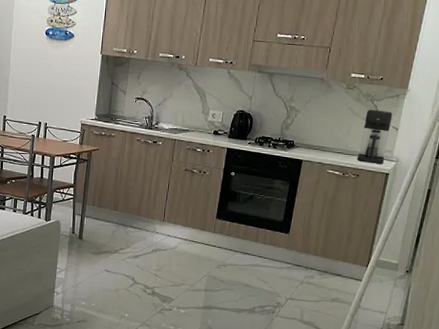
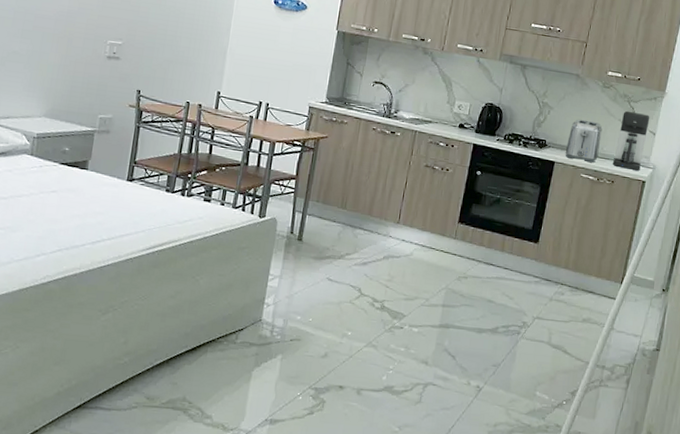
toaster: none [312,119,347,160] -> present [565,119,602,163]

